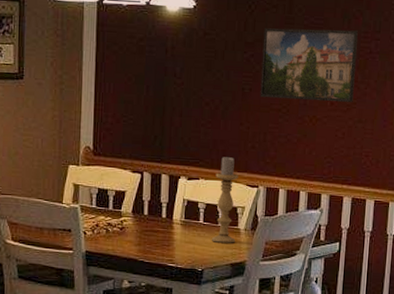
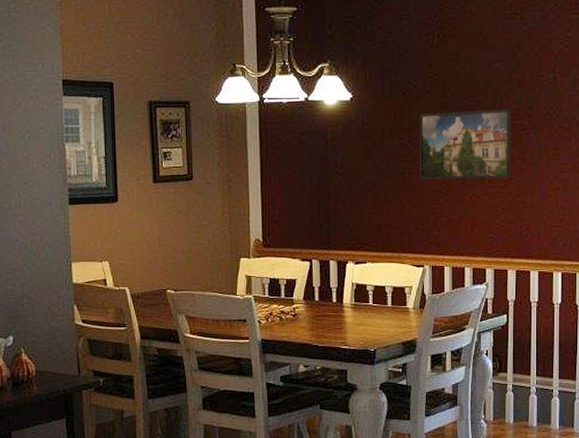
candle holder: present [211,156,238,243] -> none [381,238,406,323]

